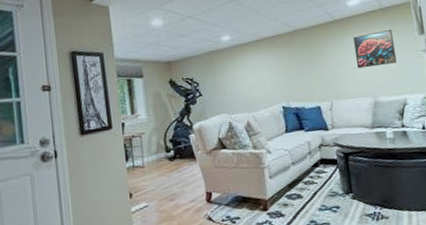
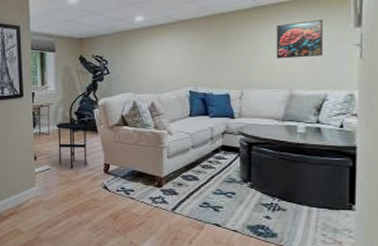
side table: none [151,150,188,203] -> present [56,122,87,169]

